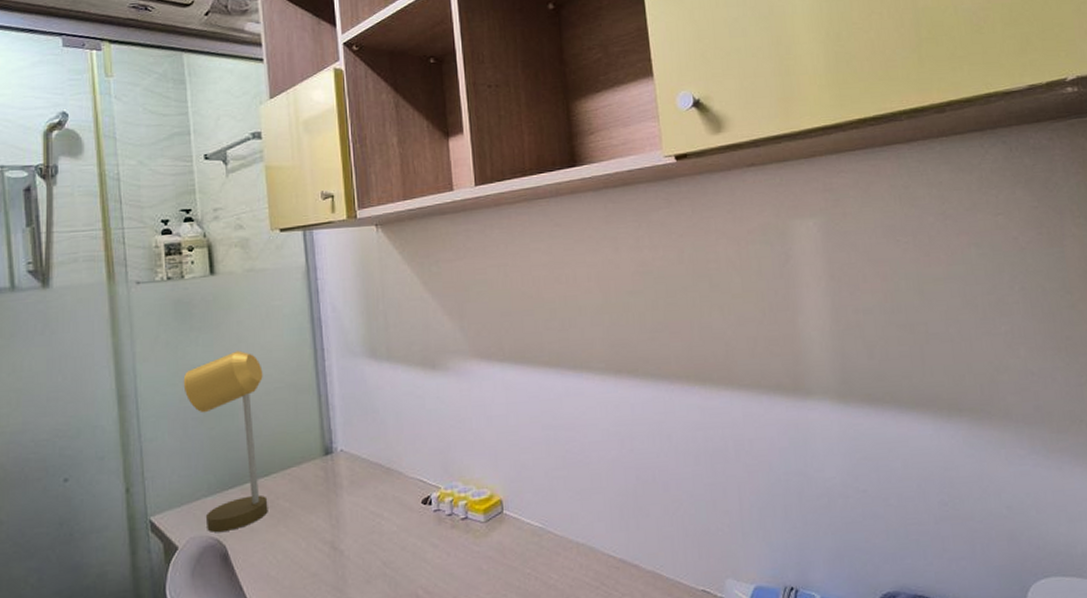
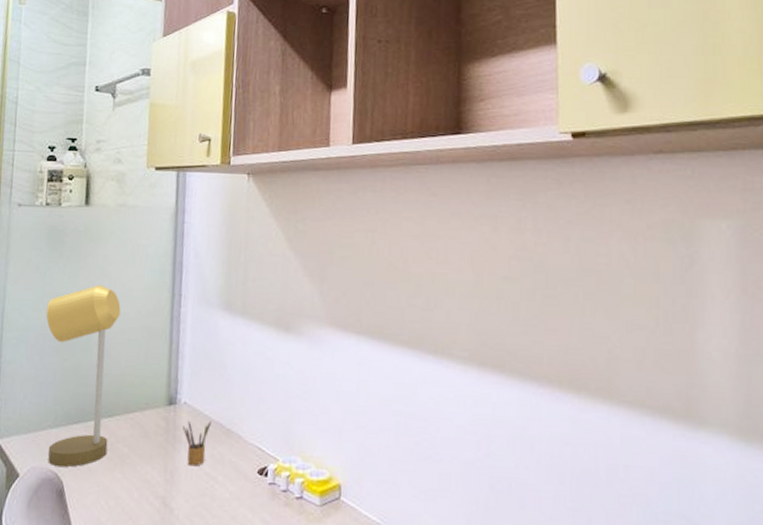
pencil box: none [341,462,370,508] -> present [182,420,211,466]

